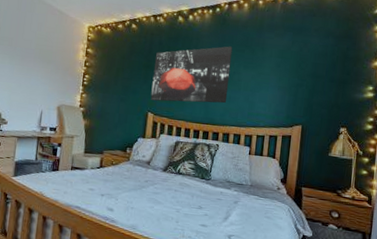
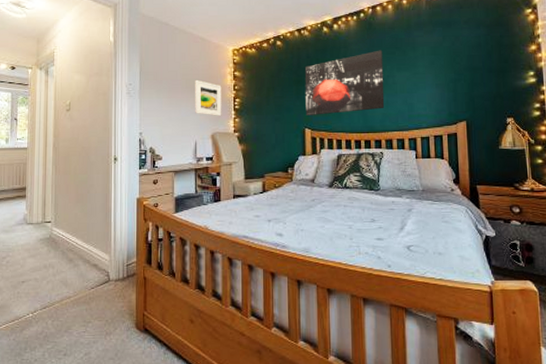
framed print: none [44,51,73,90] -> present [195,79,222,116]

